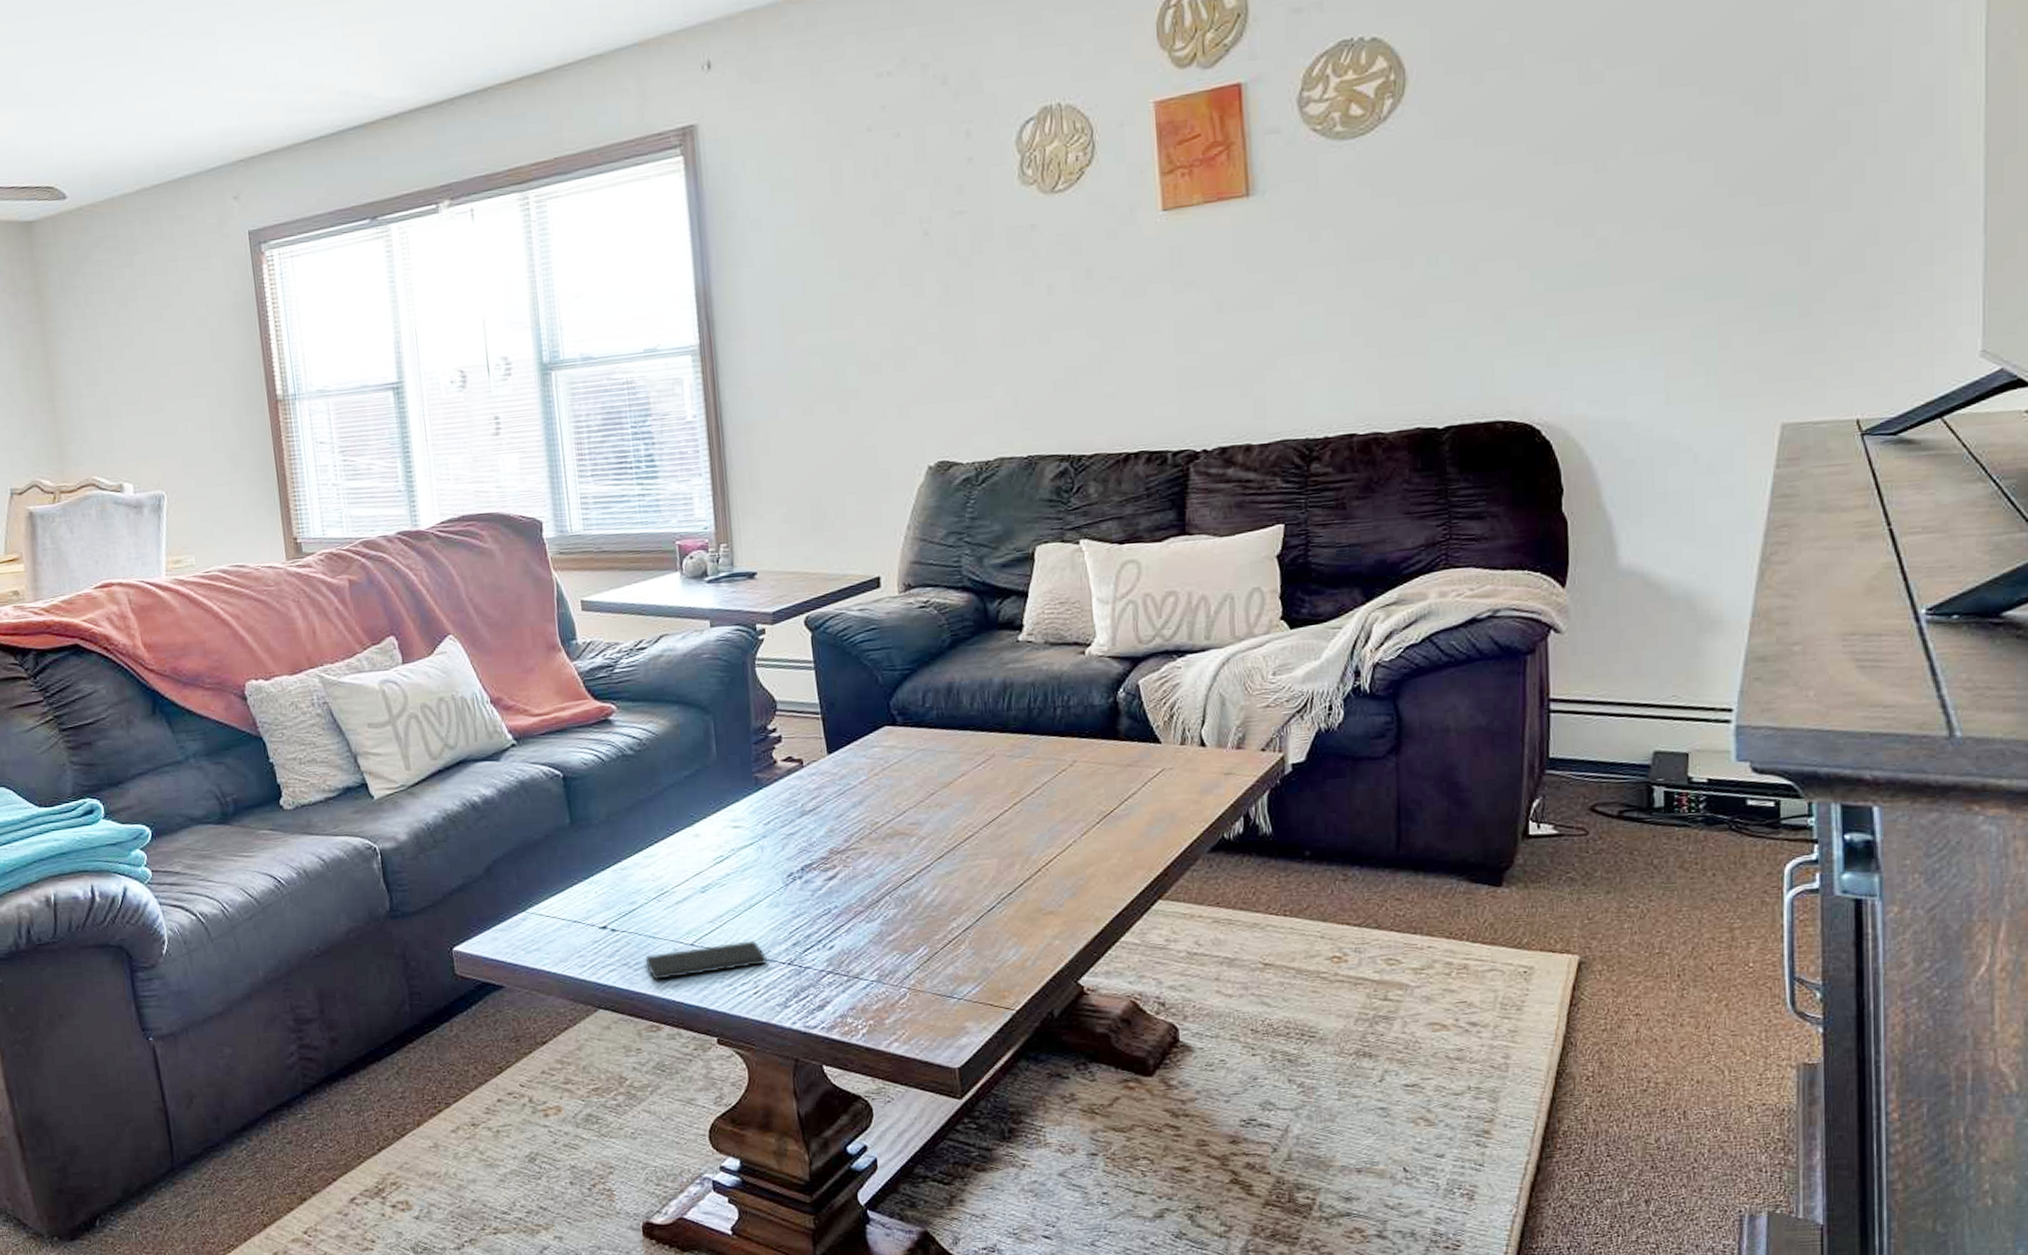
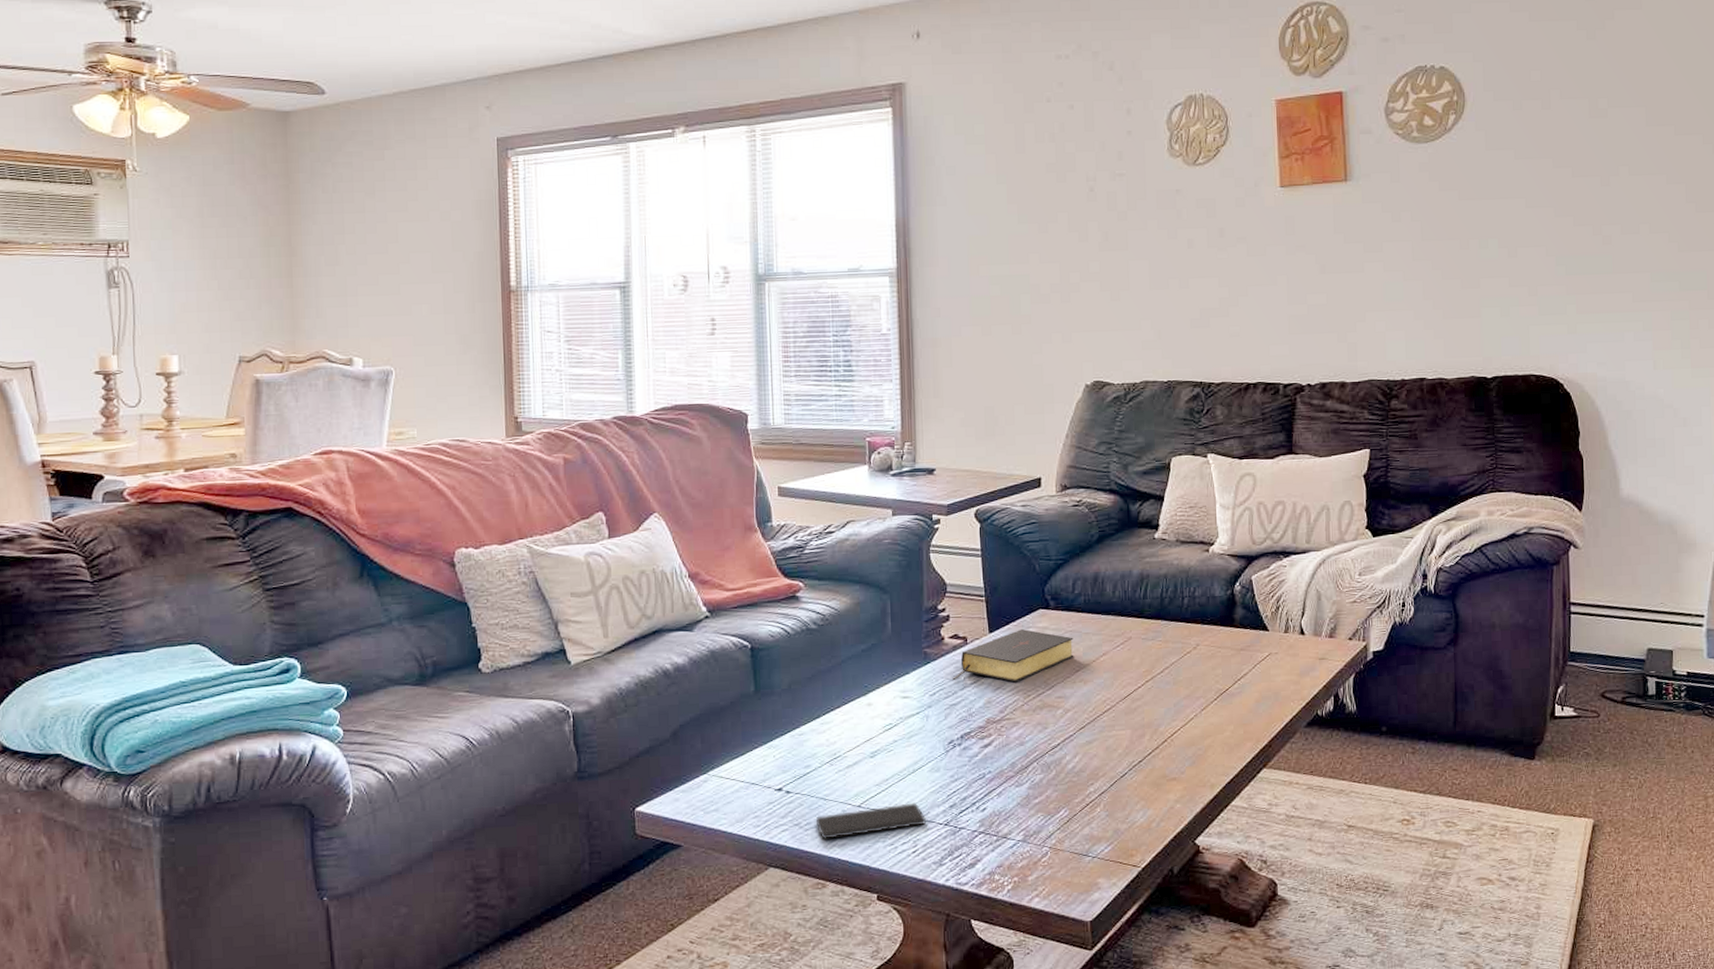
bible: none [788,749,928,809] -> present [952,629,1074,683]

